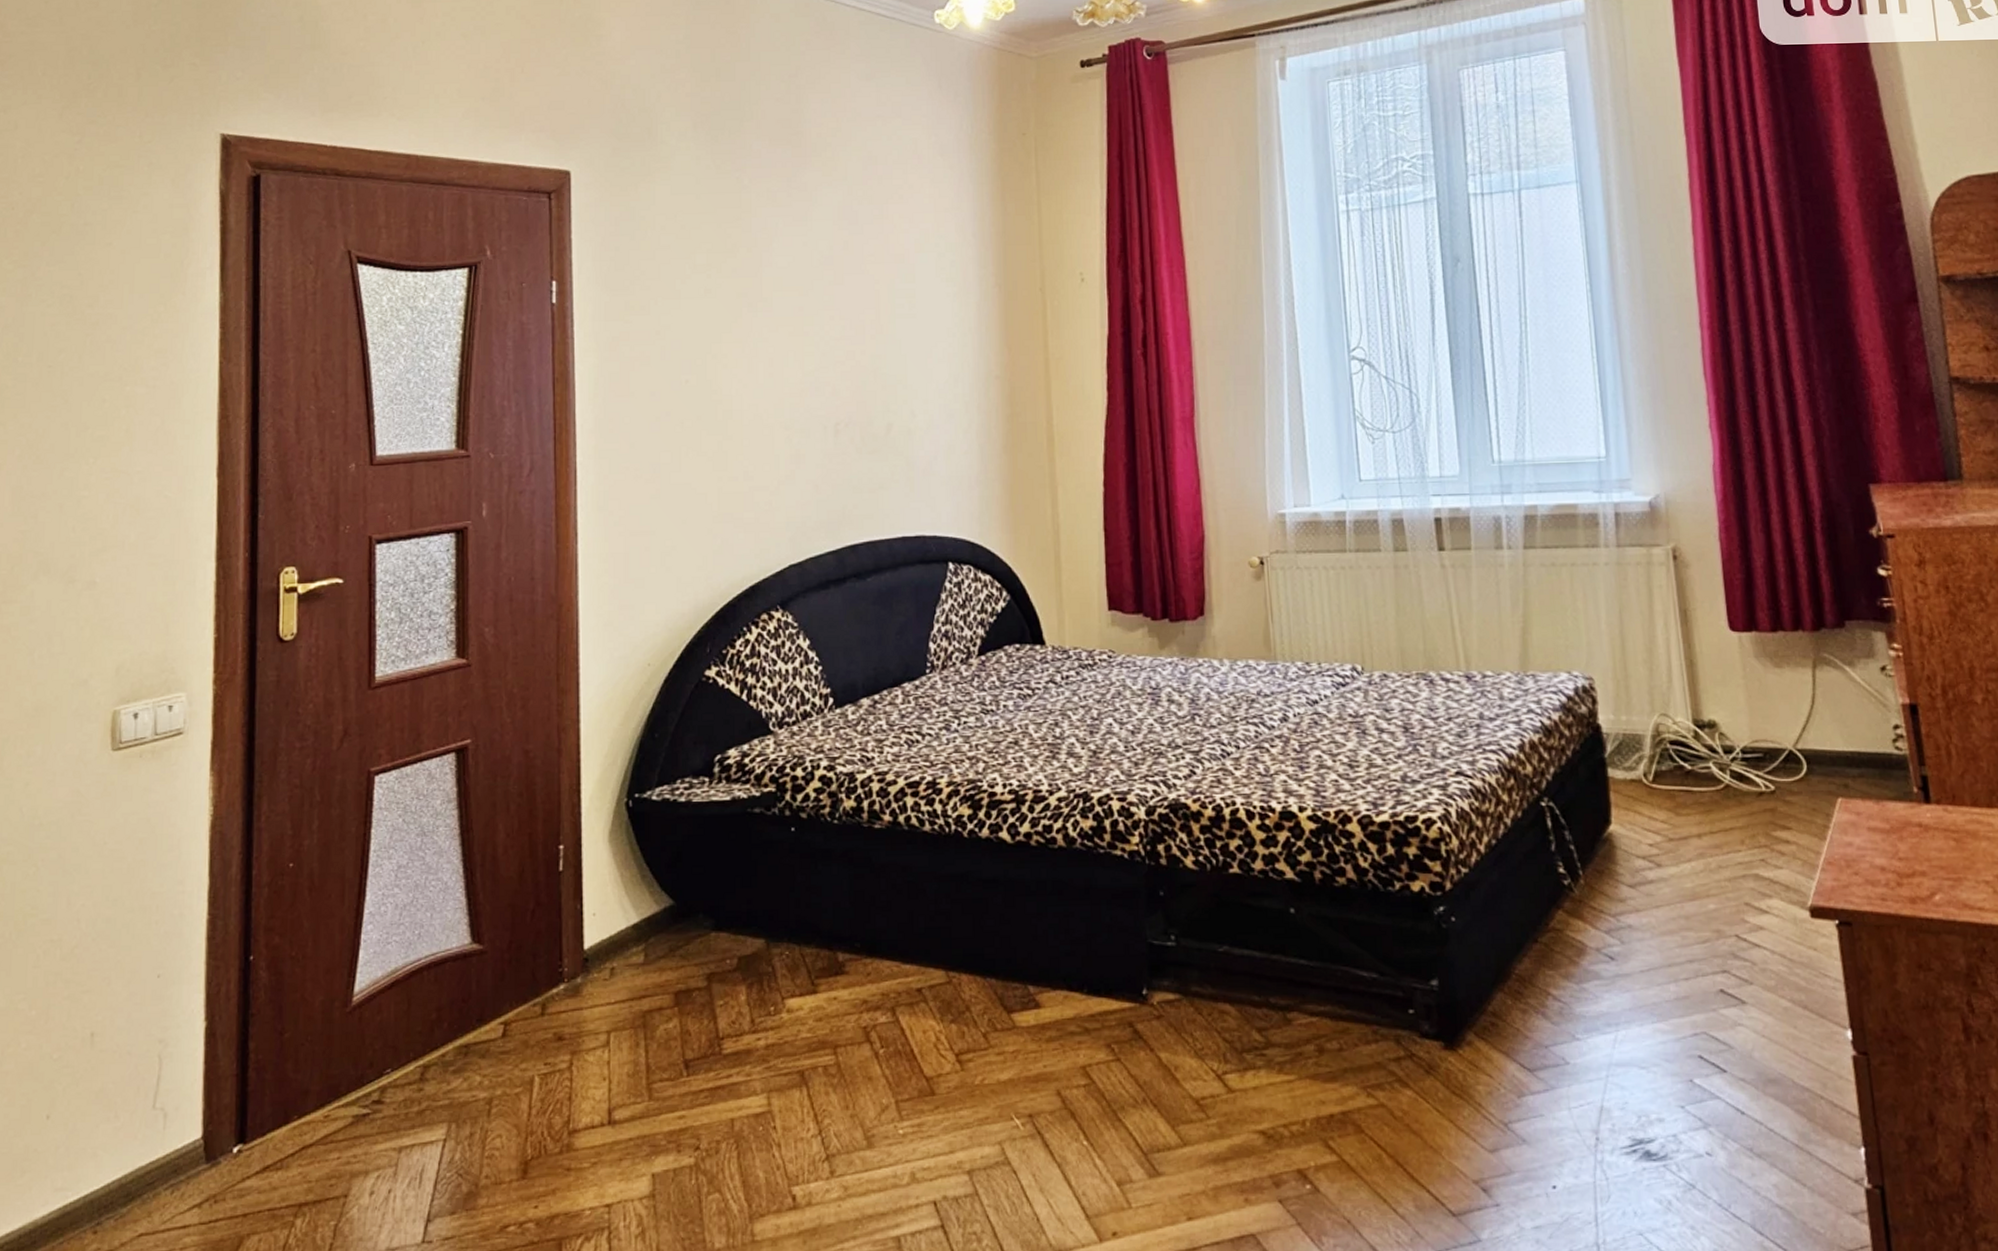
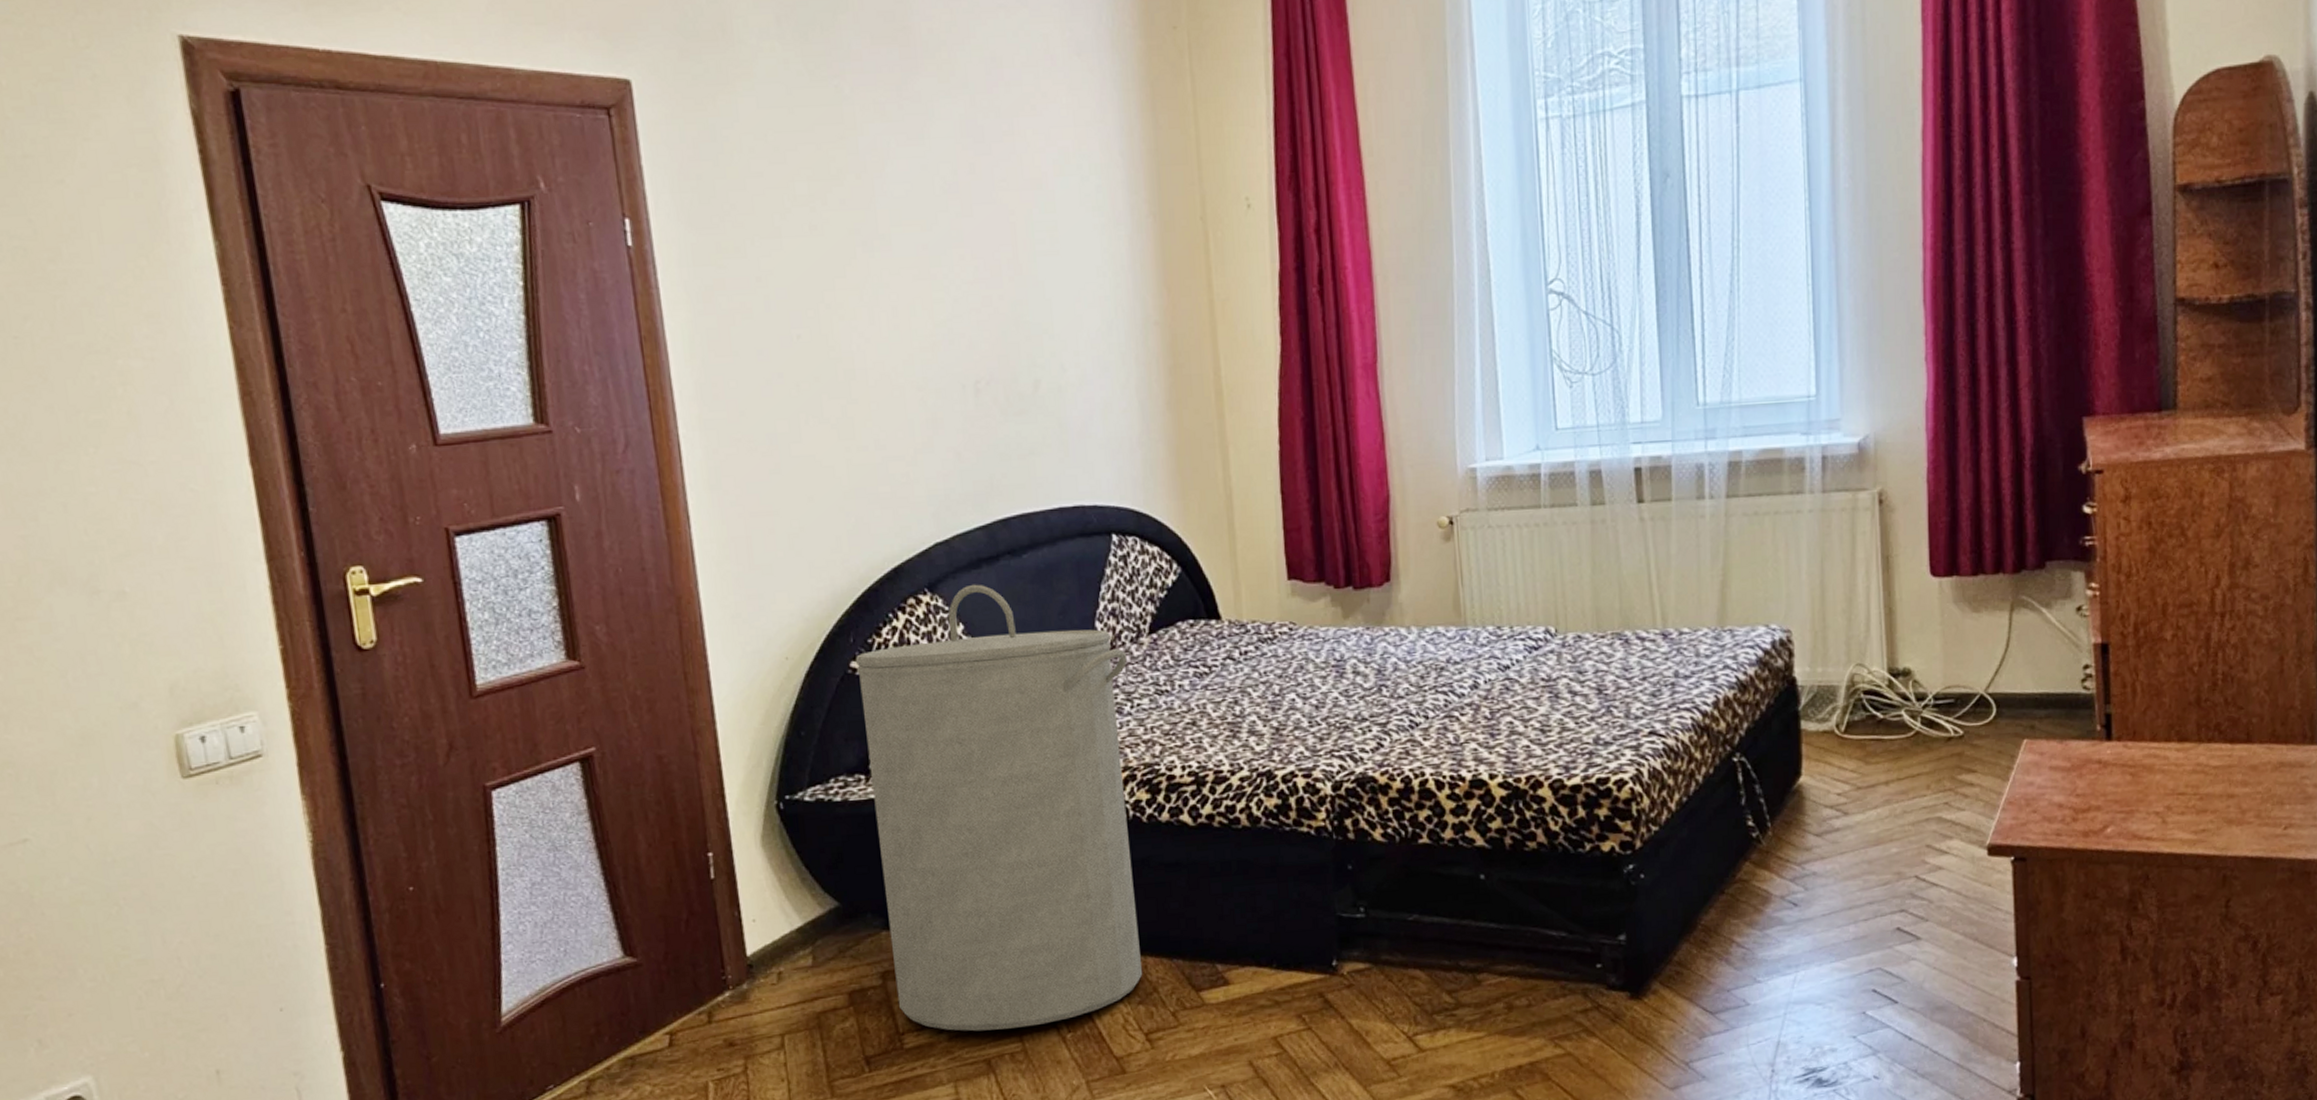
laundry hamper: none [709,603,957,1041] -> present [855,584,1143,1032]

